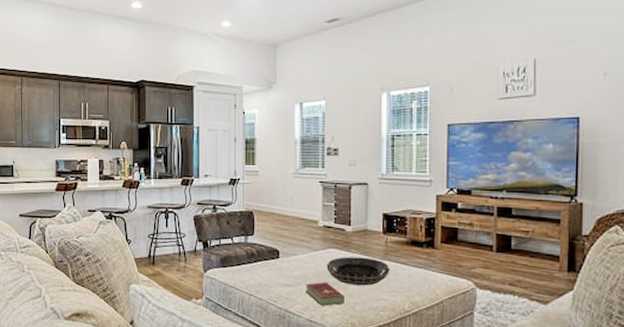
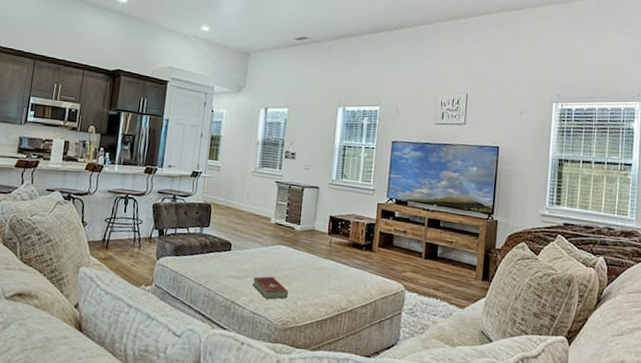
decorative bowl: present [326,257,390,286] -> none [274,253,332,283]

